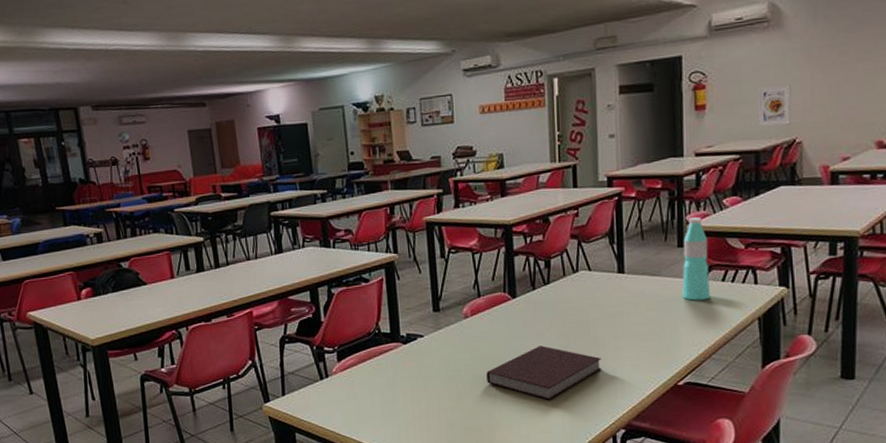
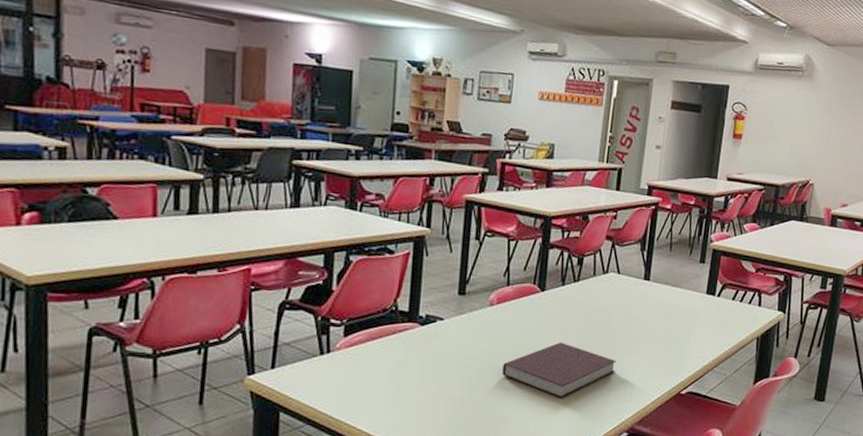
water bottle: present [682,217,710,301] -> none [697,237,726,316]
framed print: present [757,84,792,127] -> none [781,129,813,167]

